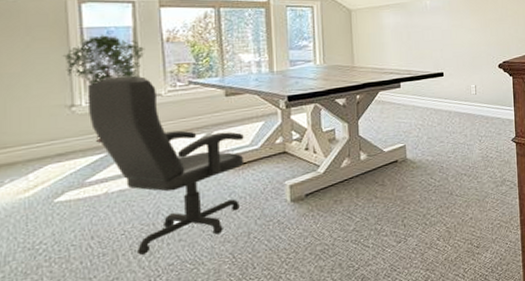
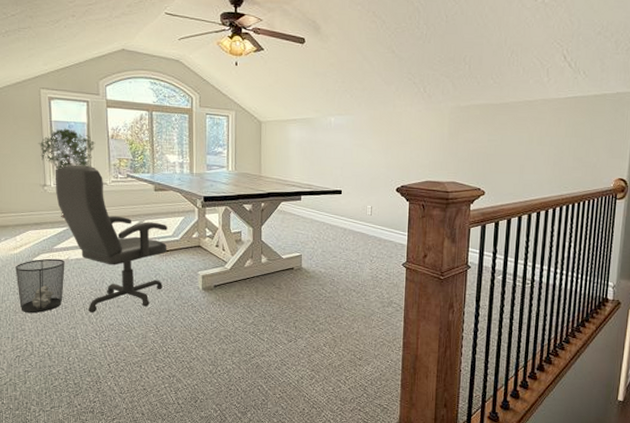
waste bin: none [26,194,103,273] -> present [15,258,65,313]

